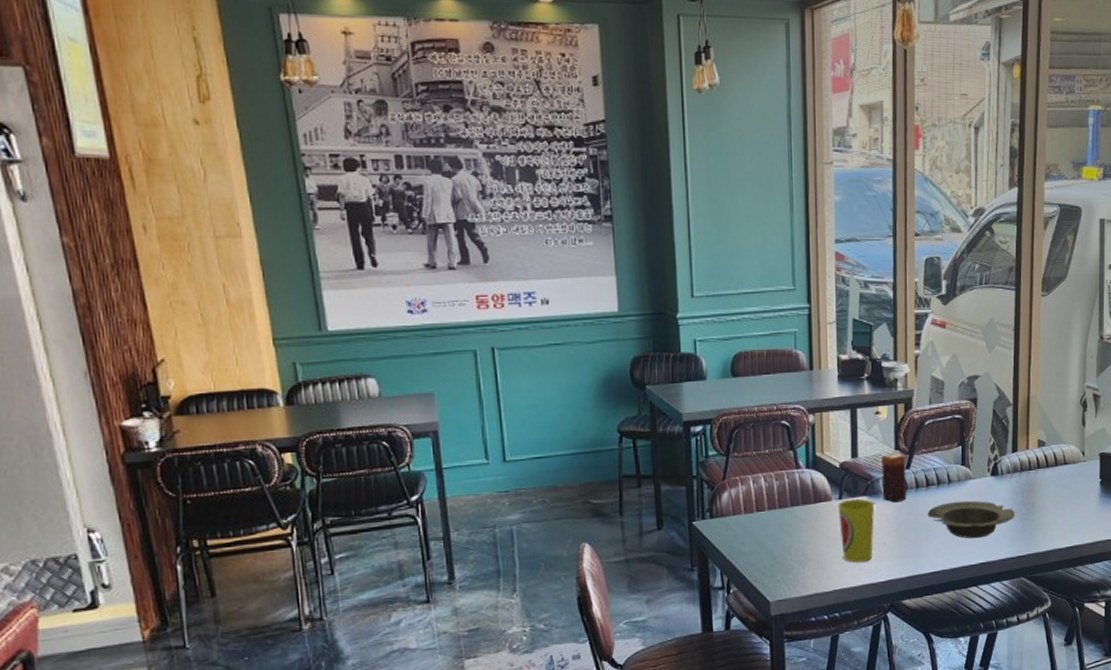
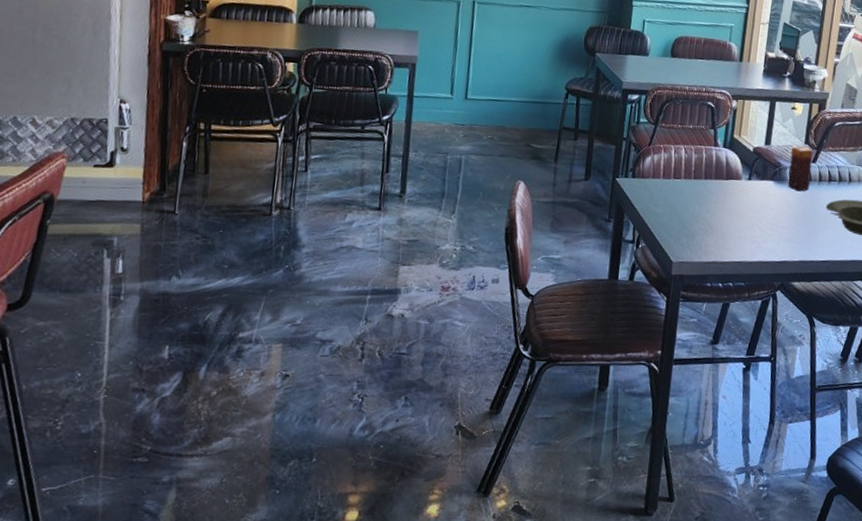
cup: present [837,498,875,563] -> none [744,181,780,240]

